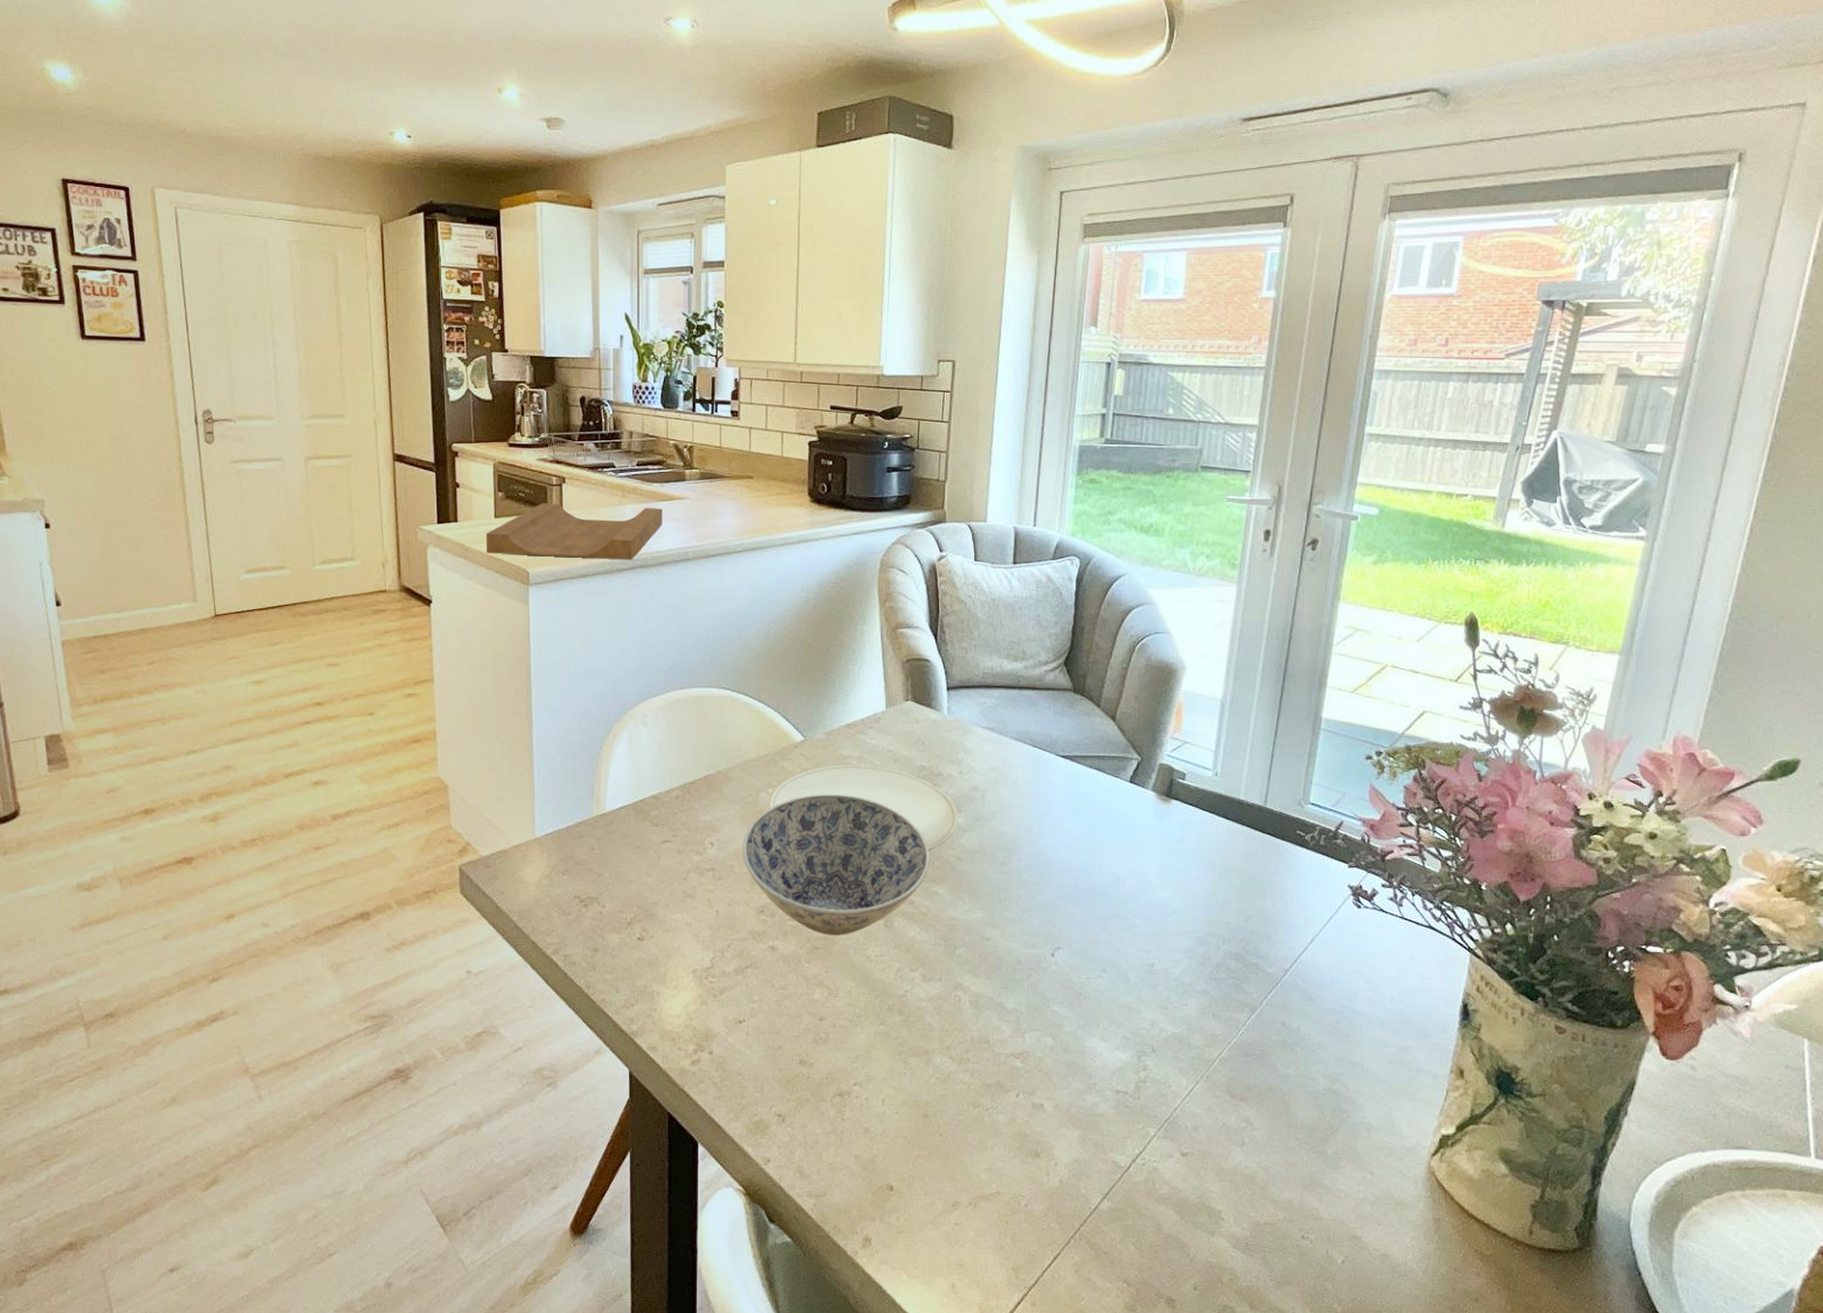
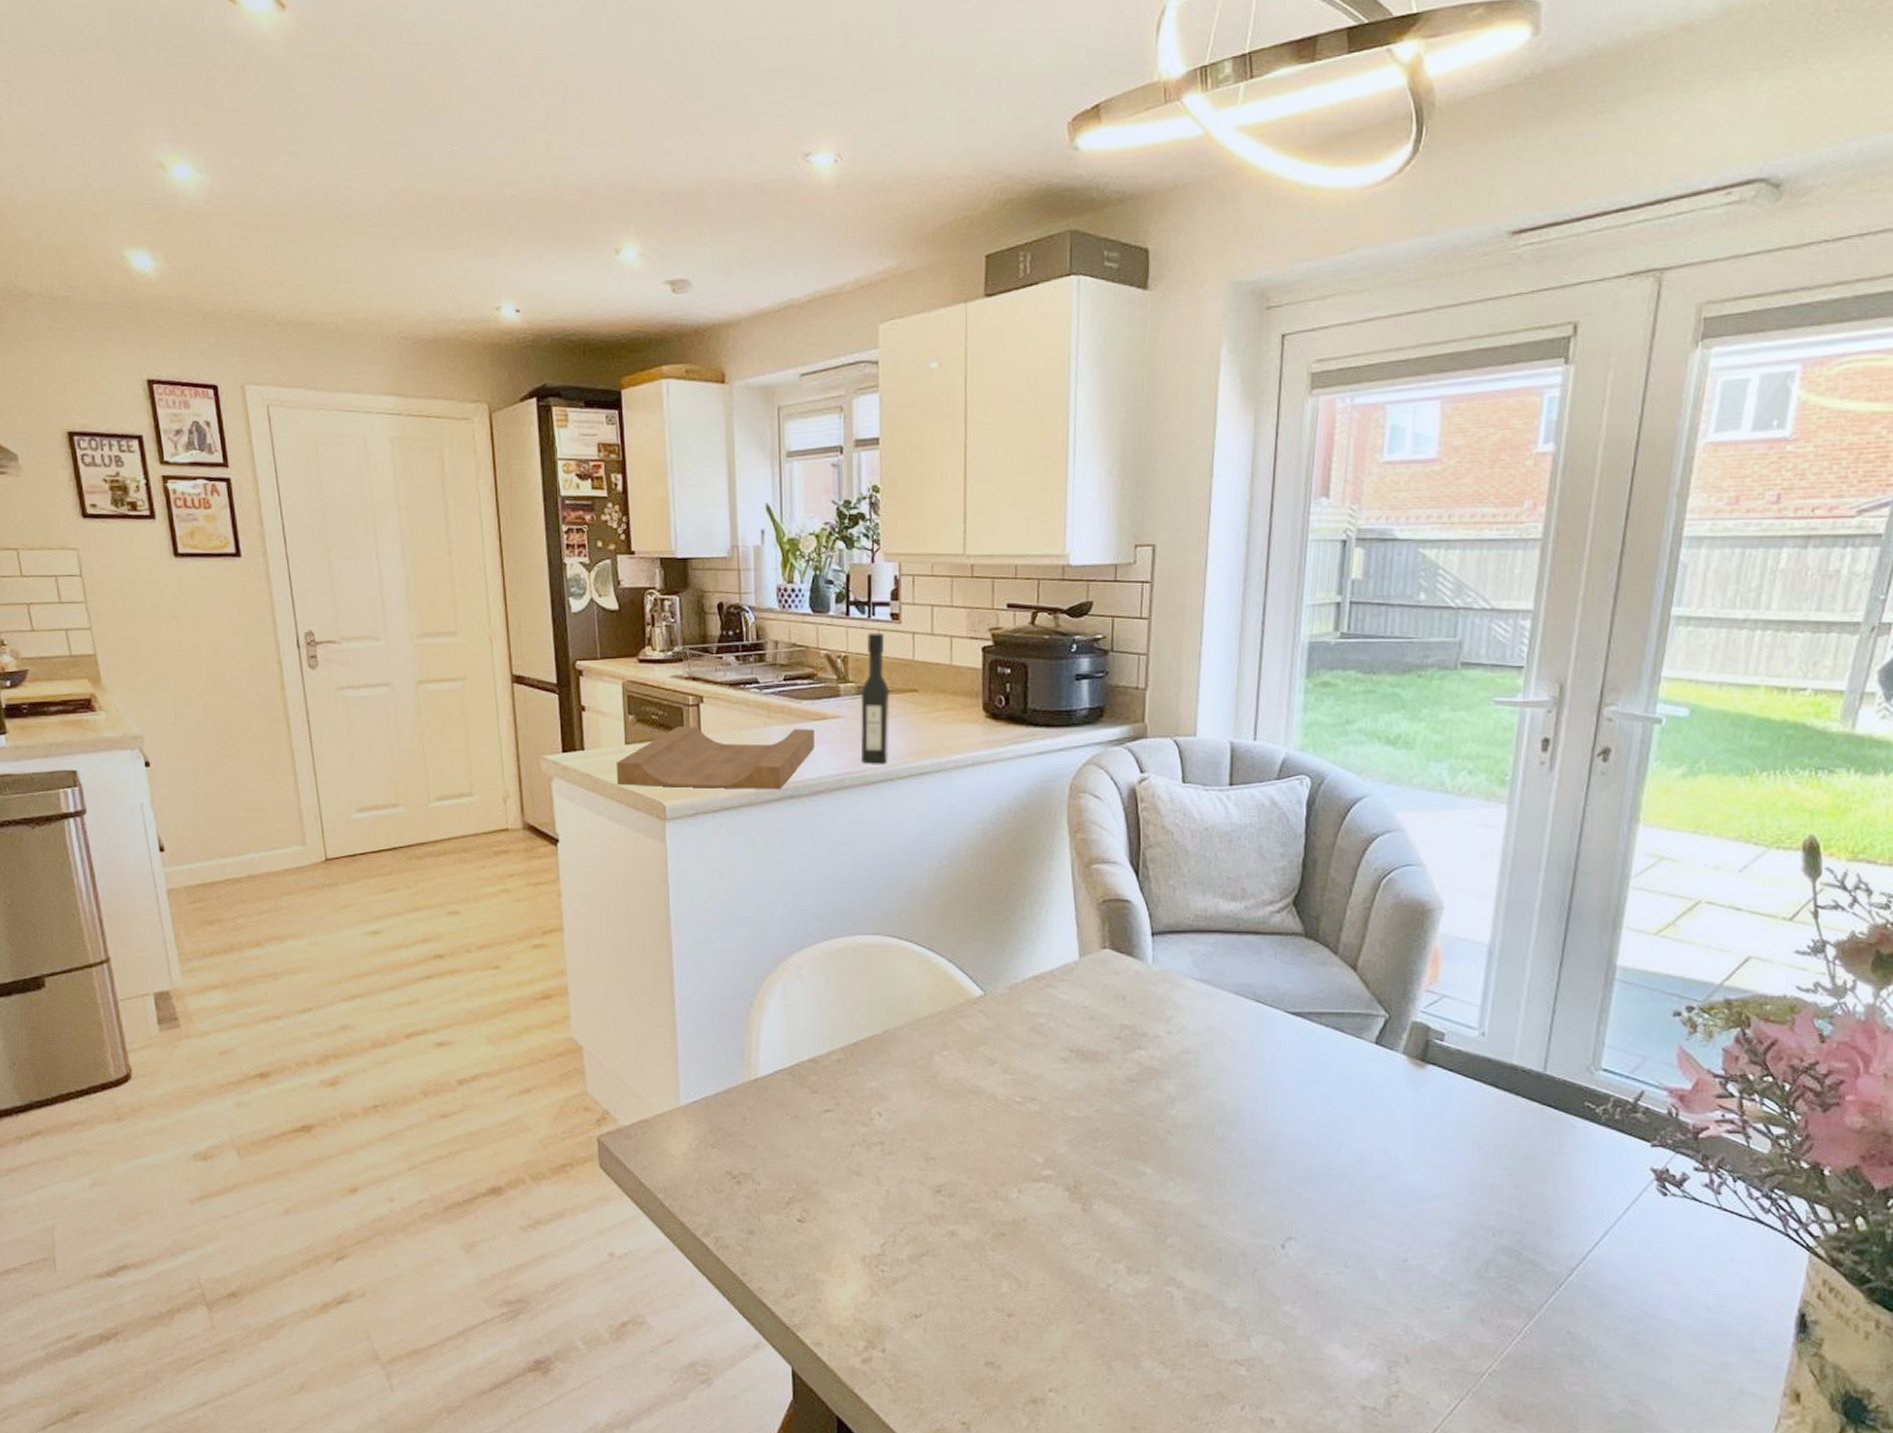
bottle: none [702,427,729,540] -> present [860,632,890,764]
bowl: present [742,794,930,935] -> none [914,1057,1134,1220]
plate: present [770,764,958,851] -> none [945,1023,1167,1124]

